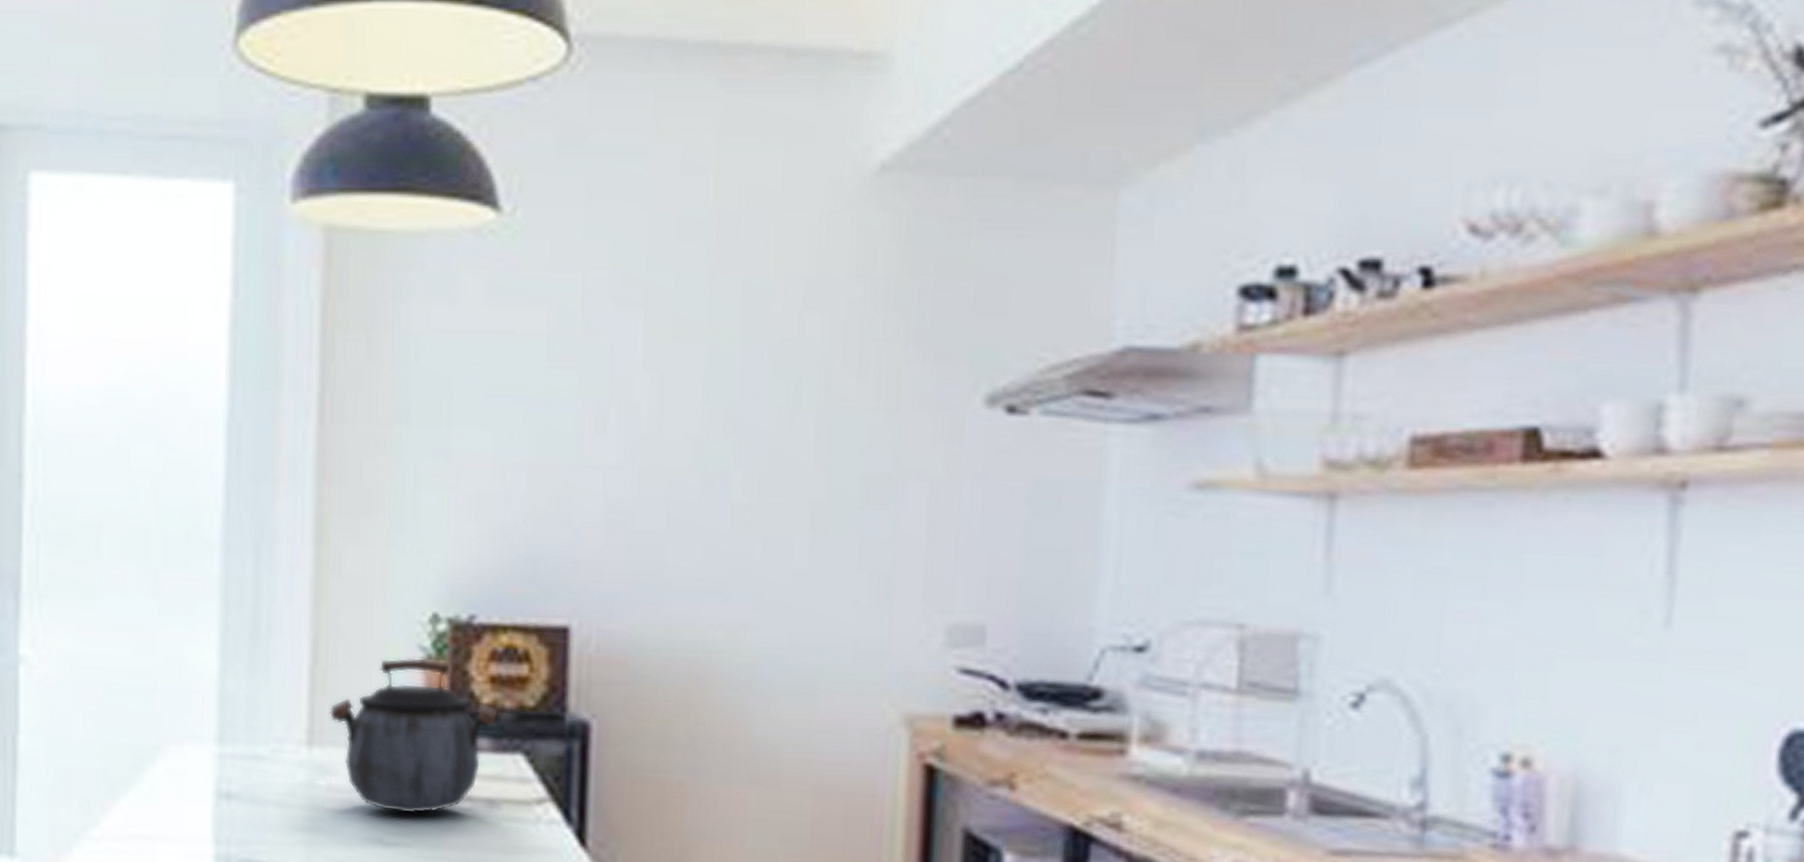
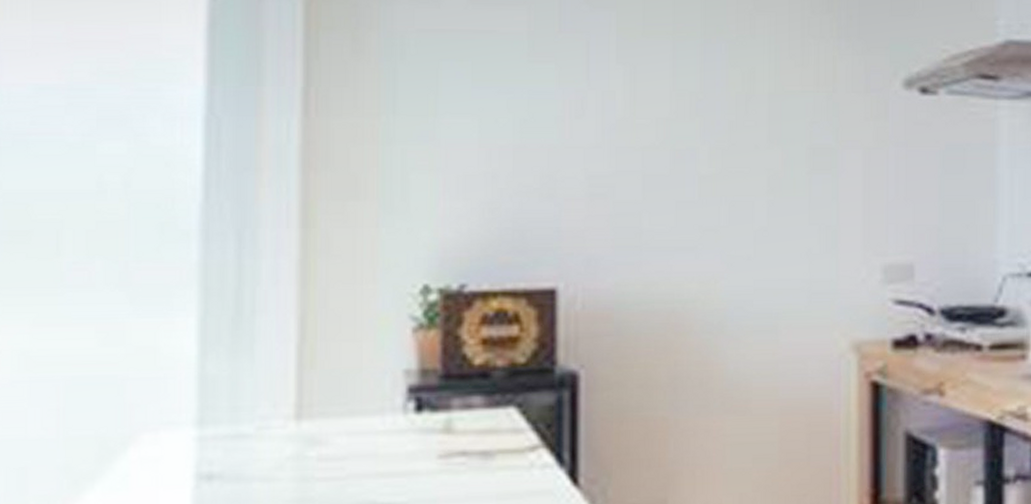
kettle: present [328,657,498,814] -> none [318,327,490,474]

